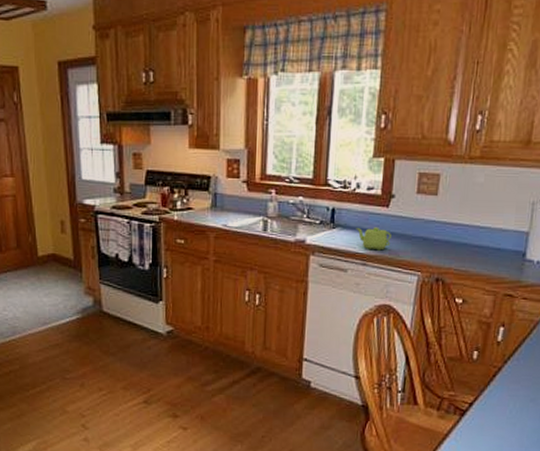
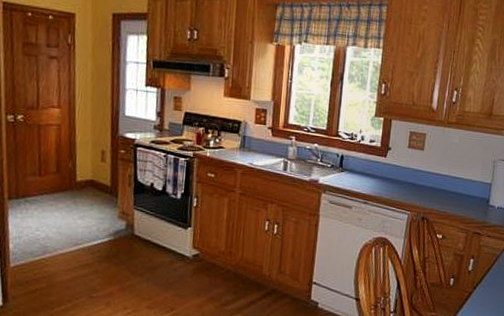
teapot: present [356,227,391,251] -> none [360,173,388,192]

